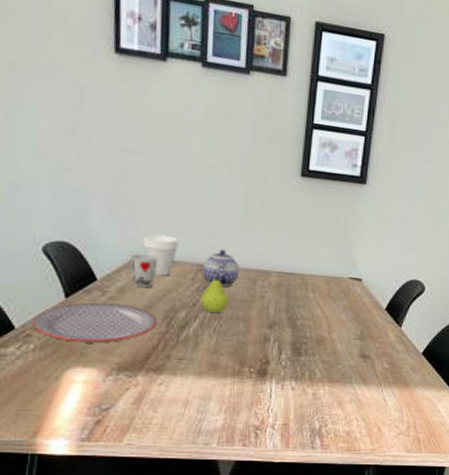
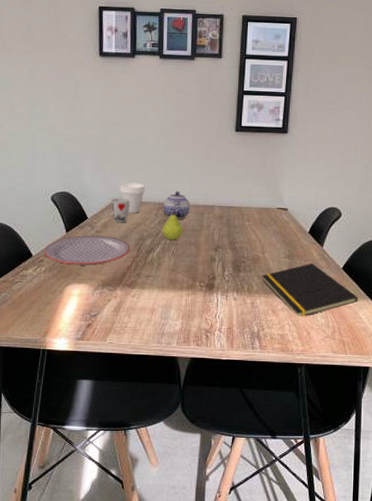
notepad: none [327,346,438,411] -> present [262,262,358,317]

